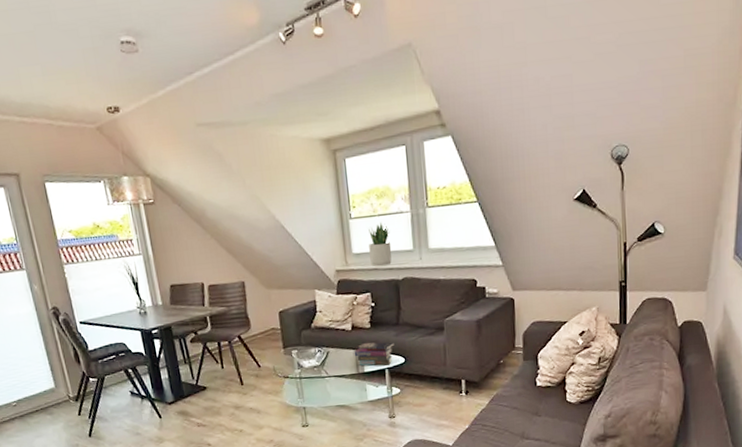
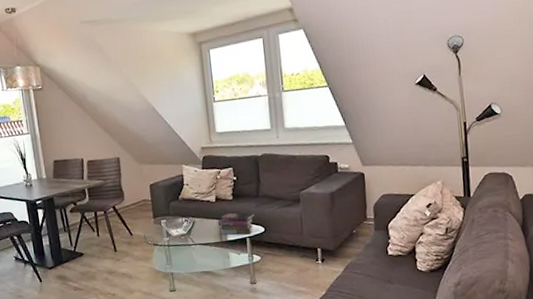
planter: present [368,221,392,266] -> none [230,104,252,144]

